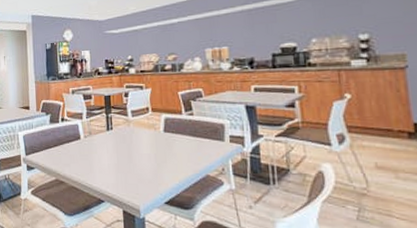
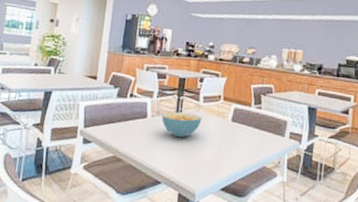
cereal bowl: none [94,129,134,155] -> present [161,112,202,138]

